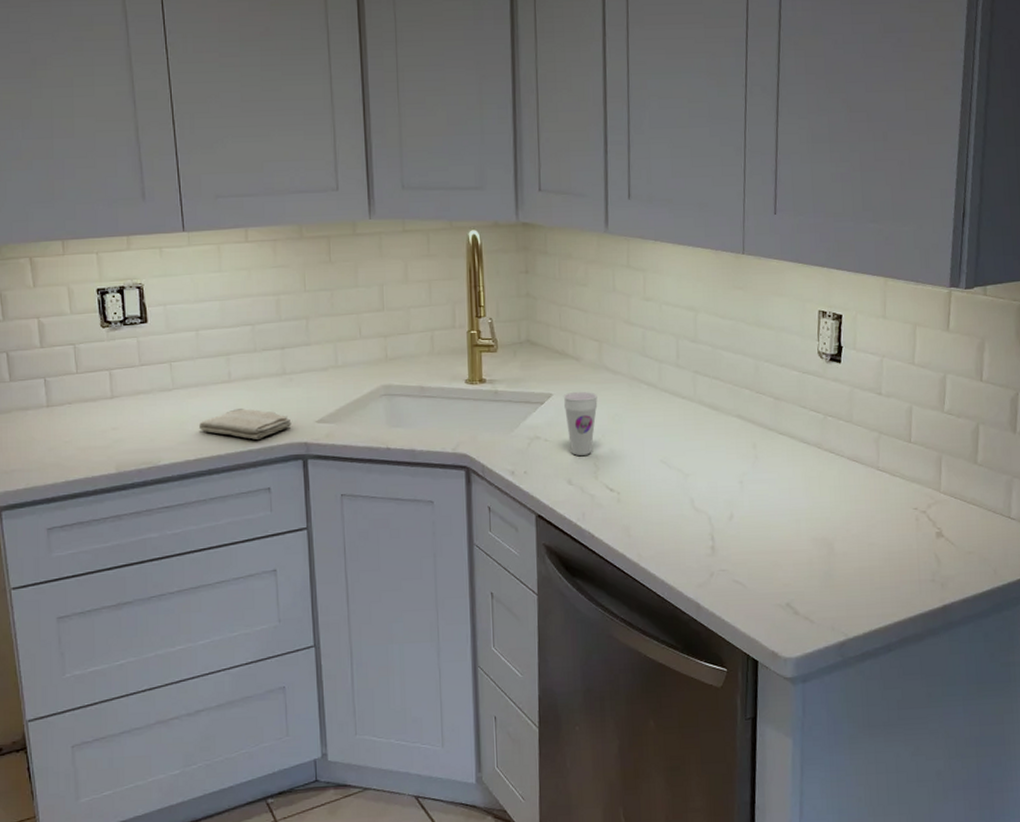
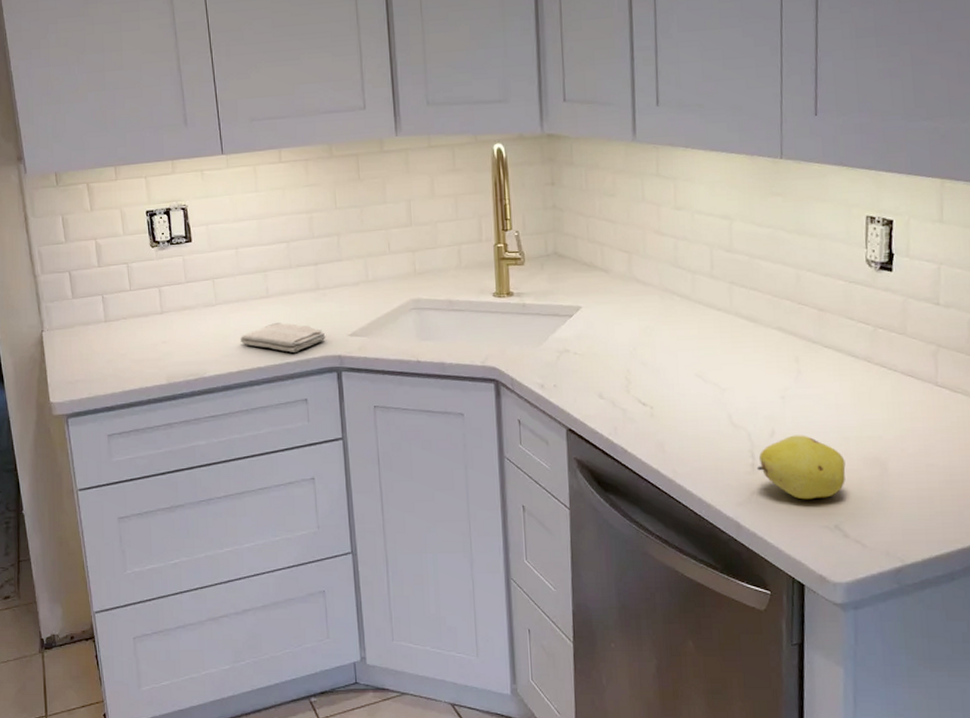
cup: present [563,391,598,456] -> none [592,303,628,369]
fruit: none [716,518,797,580] -> present [756,435,846,500]

